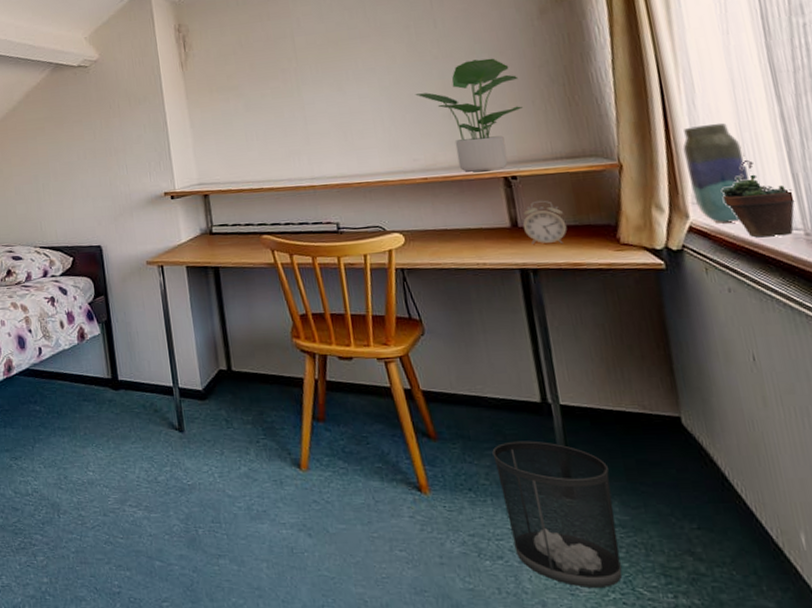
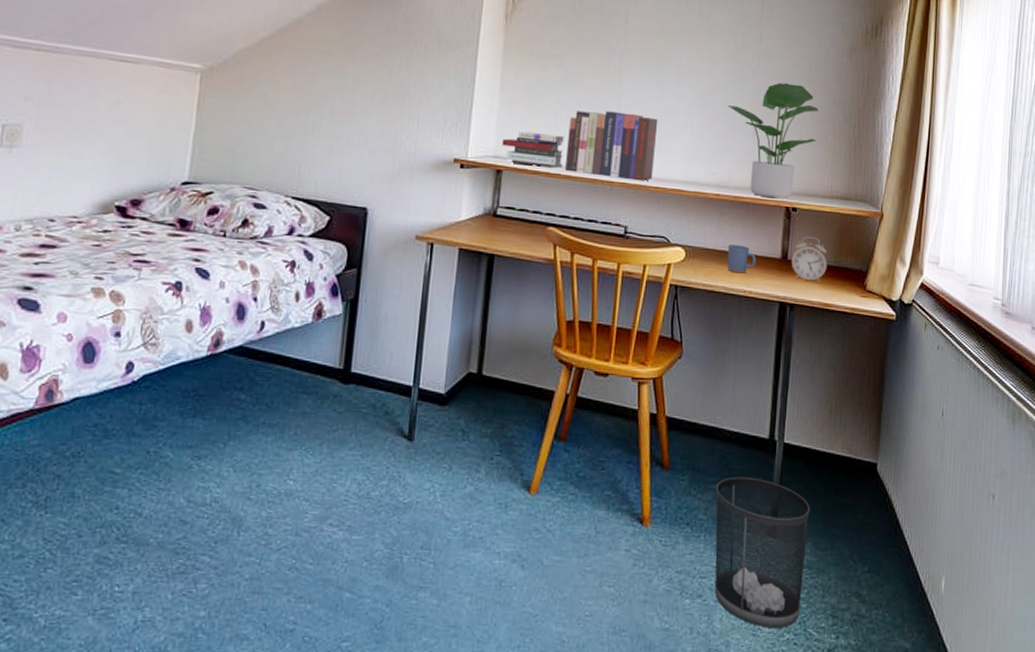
books: none [203,155,264,187] -> present [502,131,564,169]
books: none [260,121,354,185] -> present [565,110,658,182]
mug: none [448,221,484,248] -> present [727,244,757,274]
vase: present [682,123,753,223] -> none [930,189,977,285]
succulent plant: present [720,160,795,237] -> none [951,229,1001,304]

